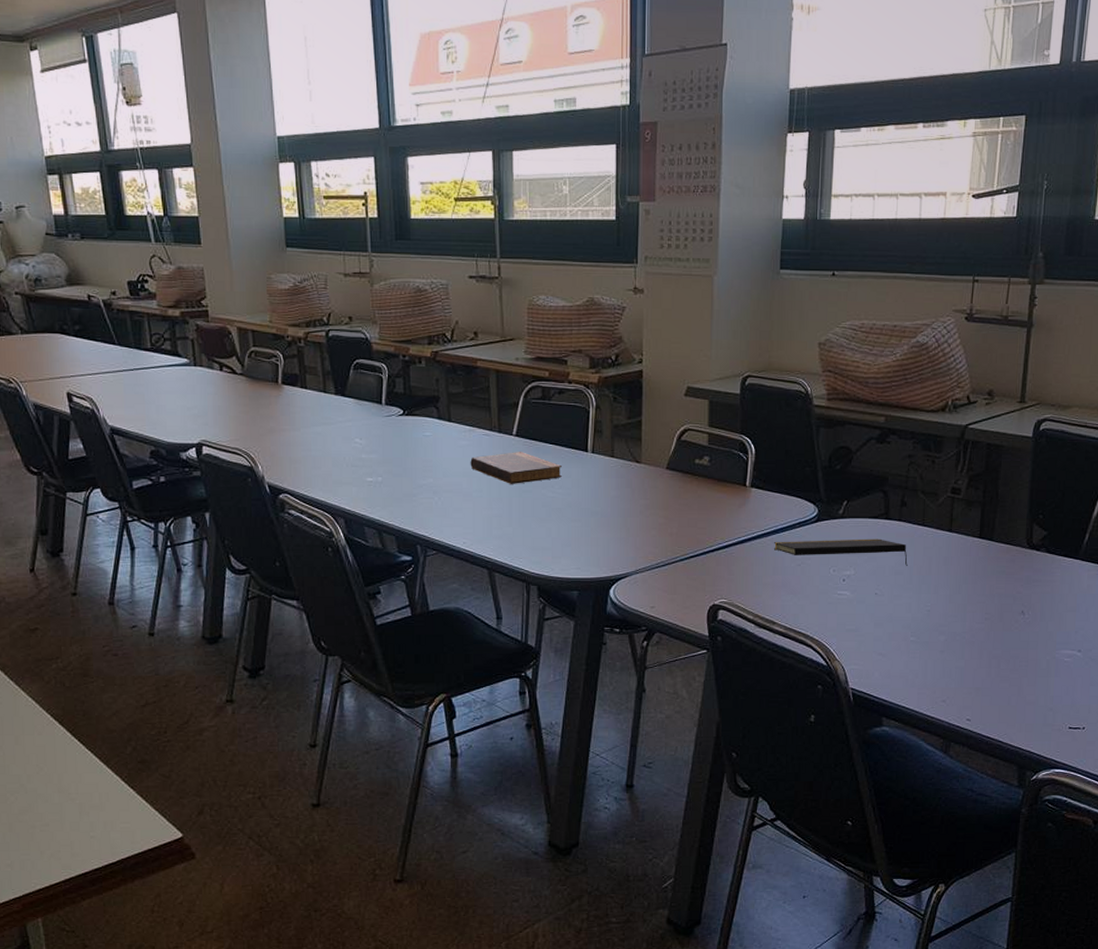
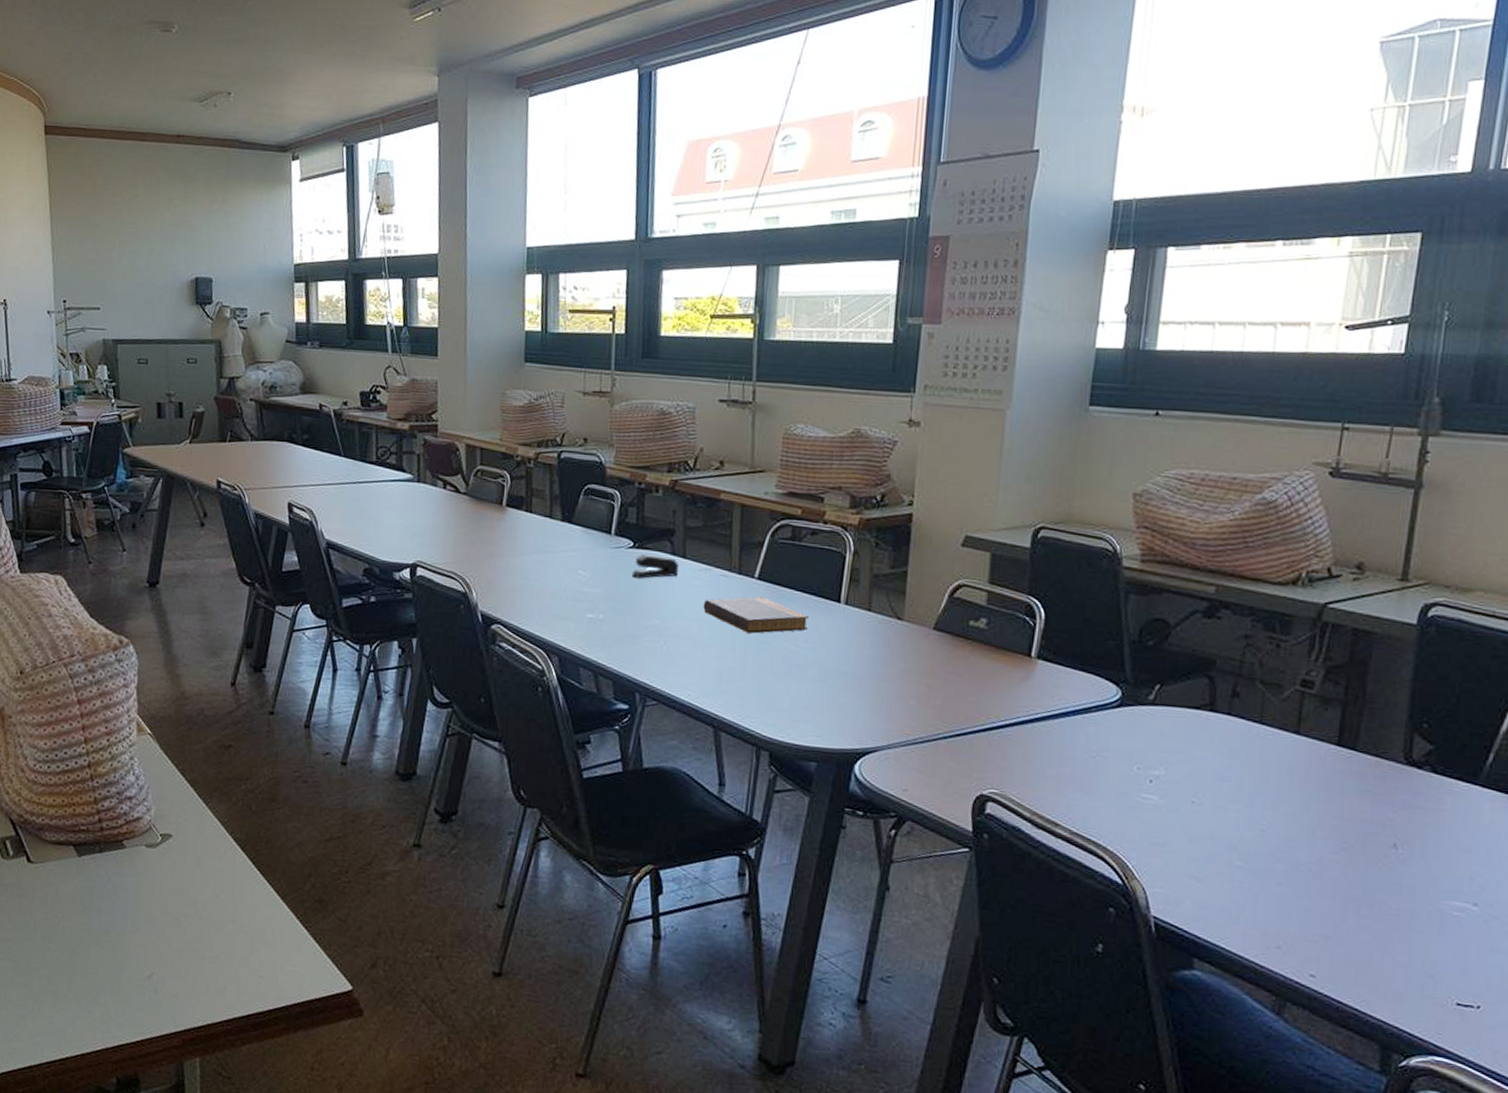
stapler: none [404,420,446,442] -> present [631,553,680,579]
notepad: present [773,538,908,566] -> none [1061,726,1237,772]

